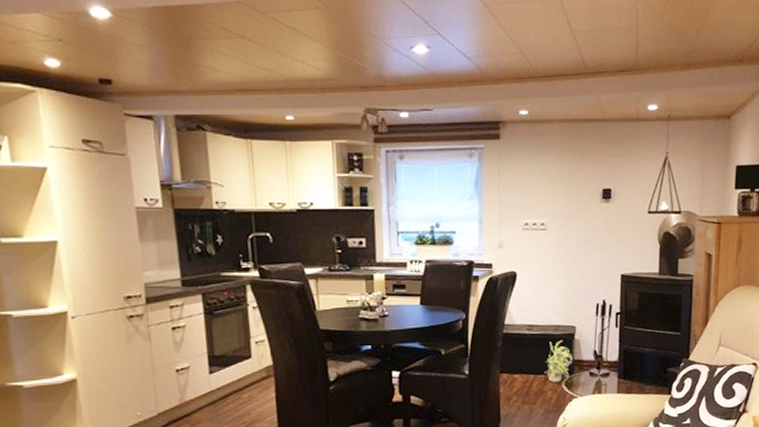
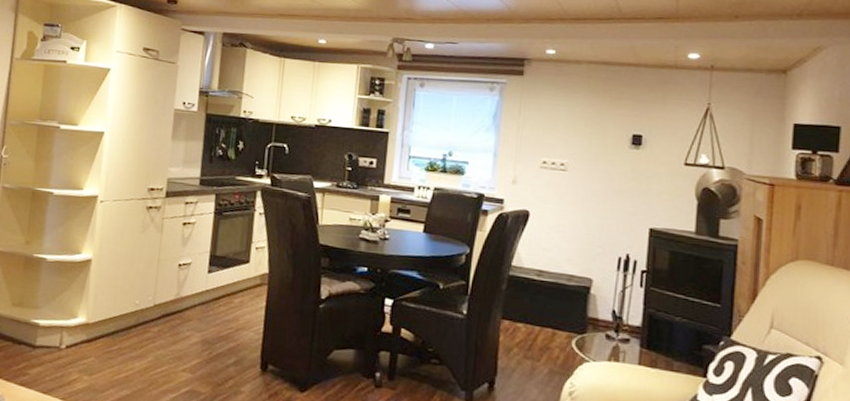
potted plant: present [545,340,573,382] -> none [553,292,587,340]

